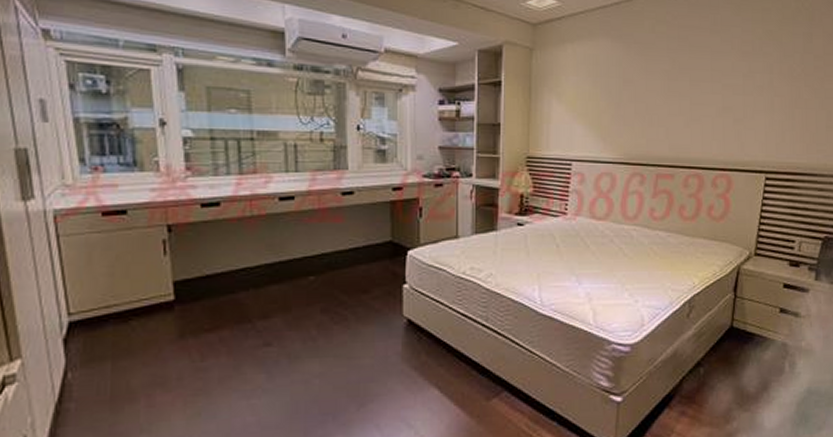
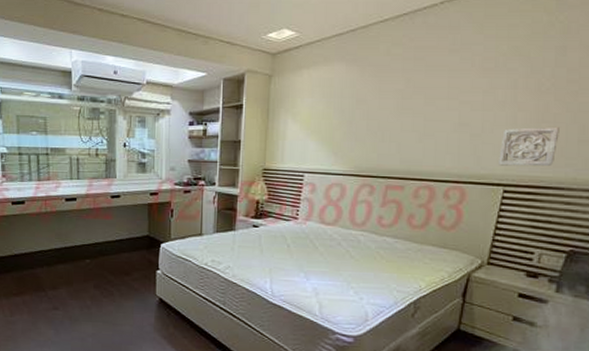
wall ornament: none [760,112,811,153] -> present [499,126,559,167]

